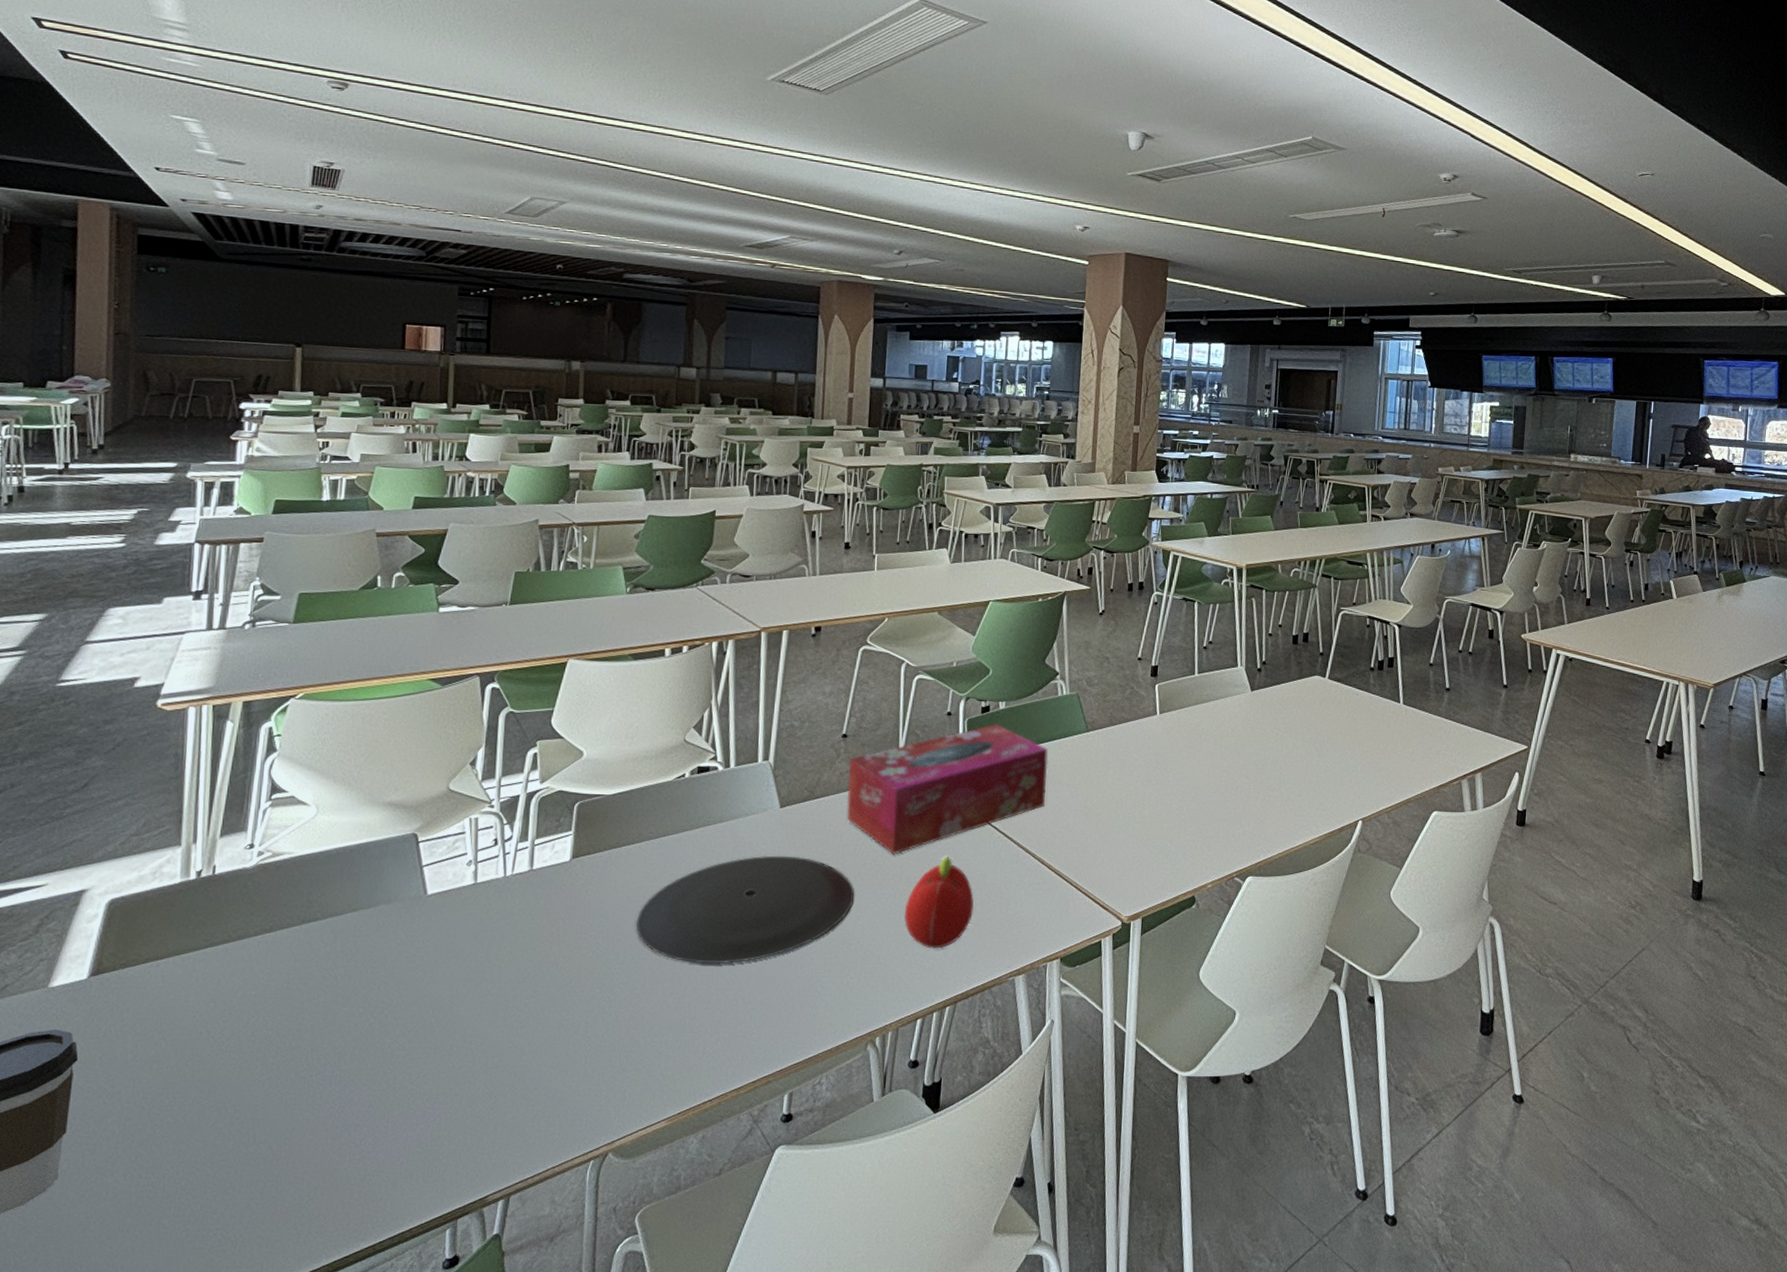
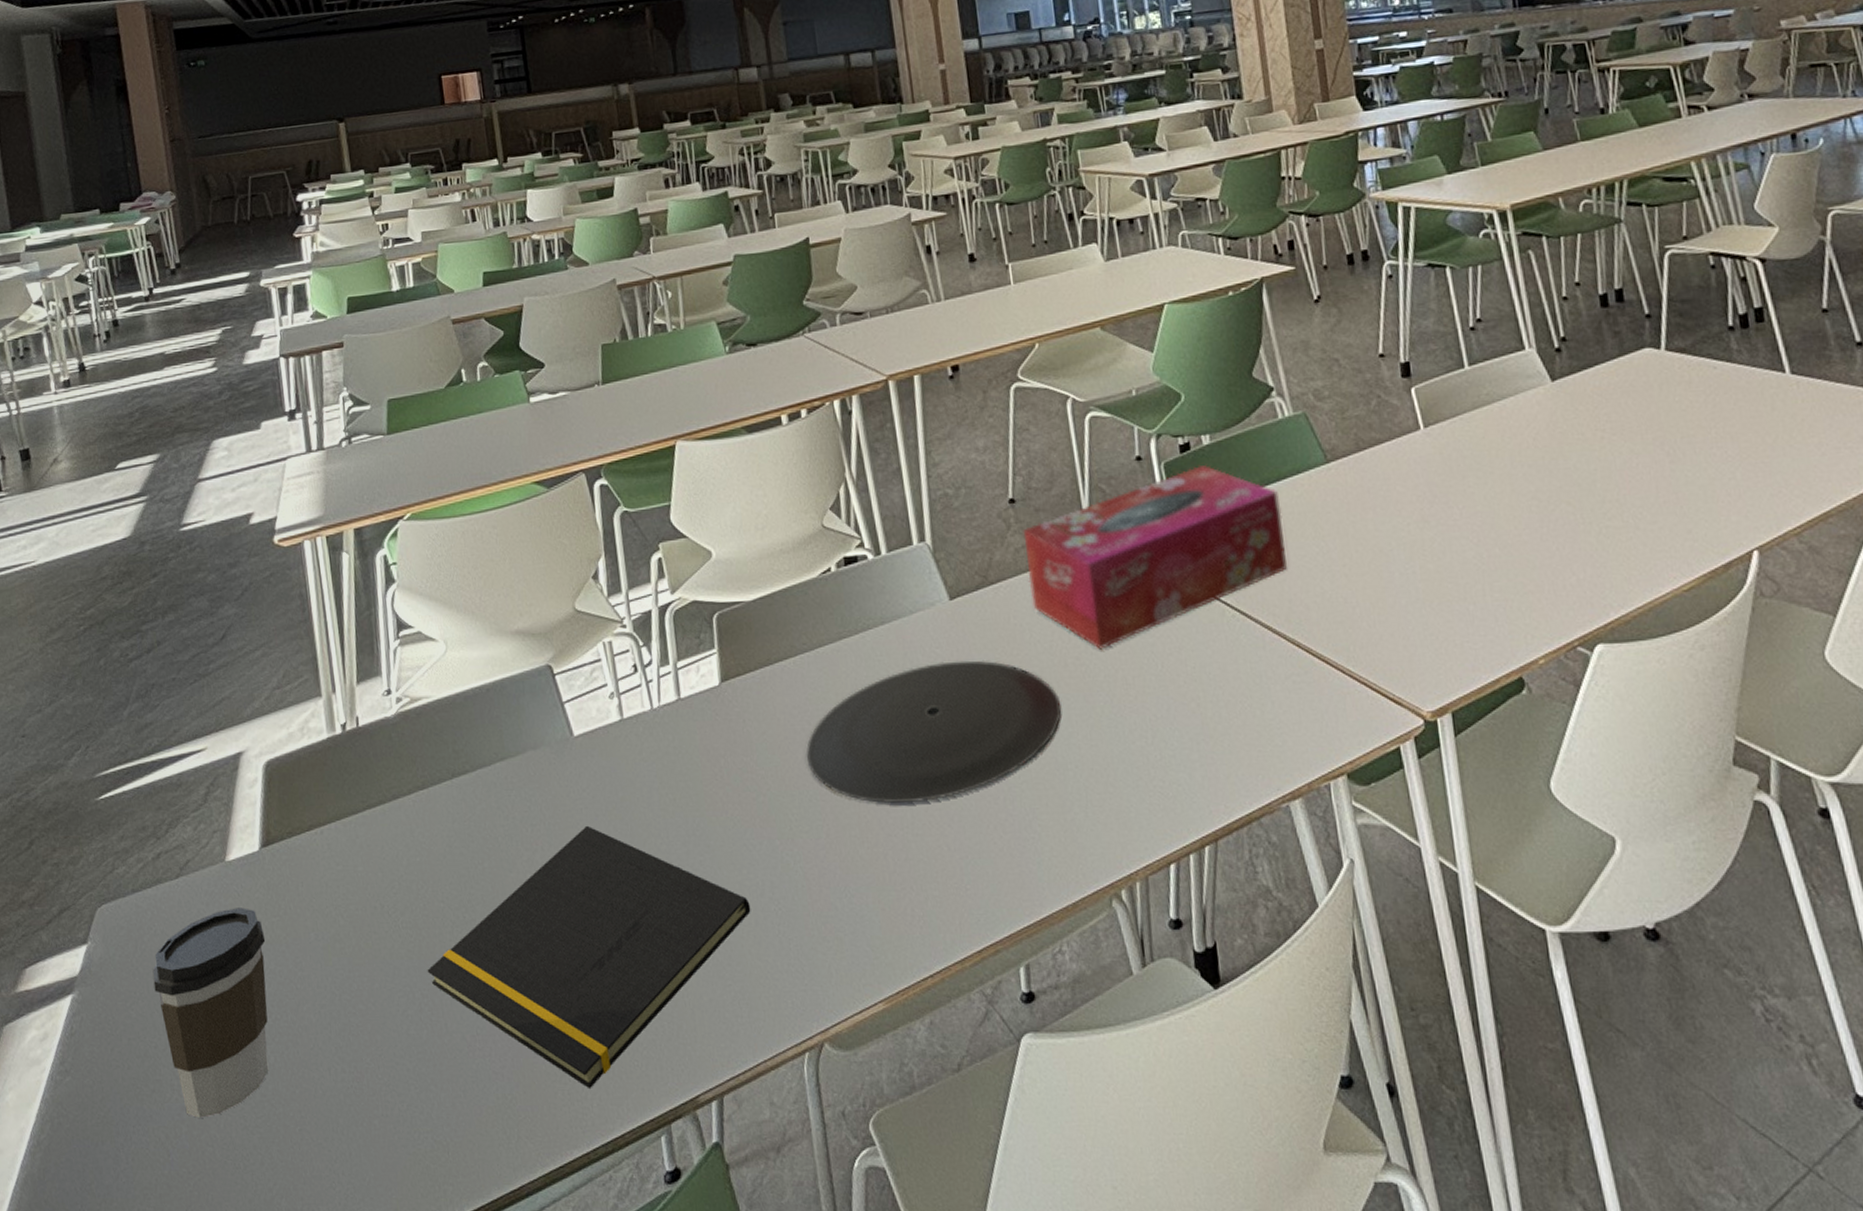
notepad: none [244,970,564,1190] -> present [427,825,751,1088]
fruit: present [904,856,974,949] -> none [1126,646,1219,770]

